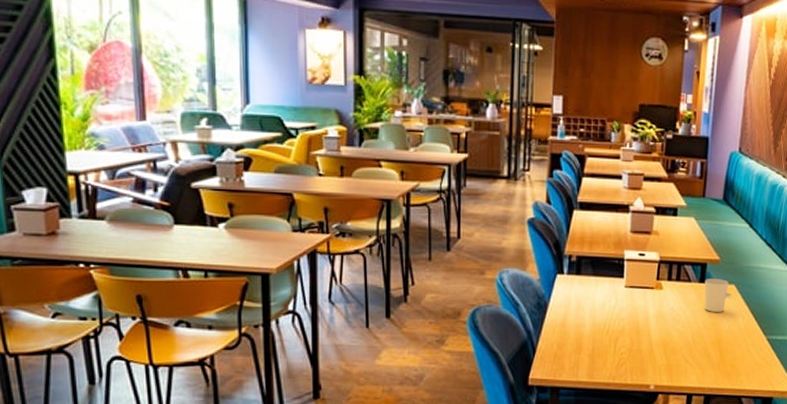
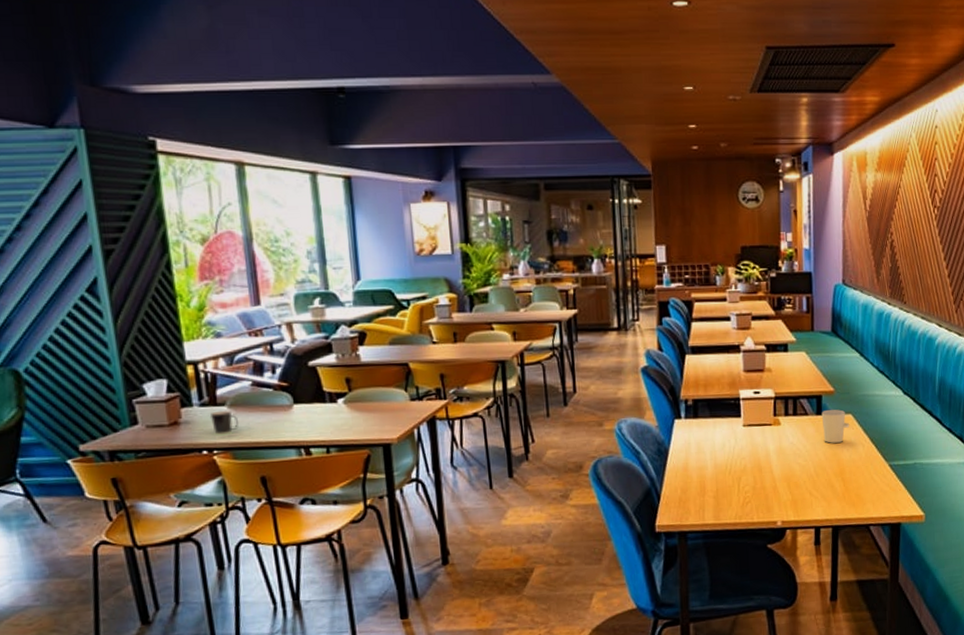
mug: none [88,224,118,251] -> present [209,410,239,436]

